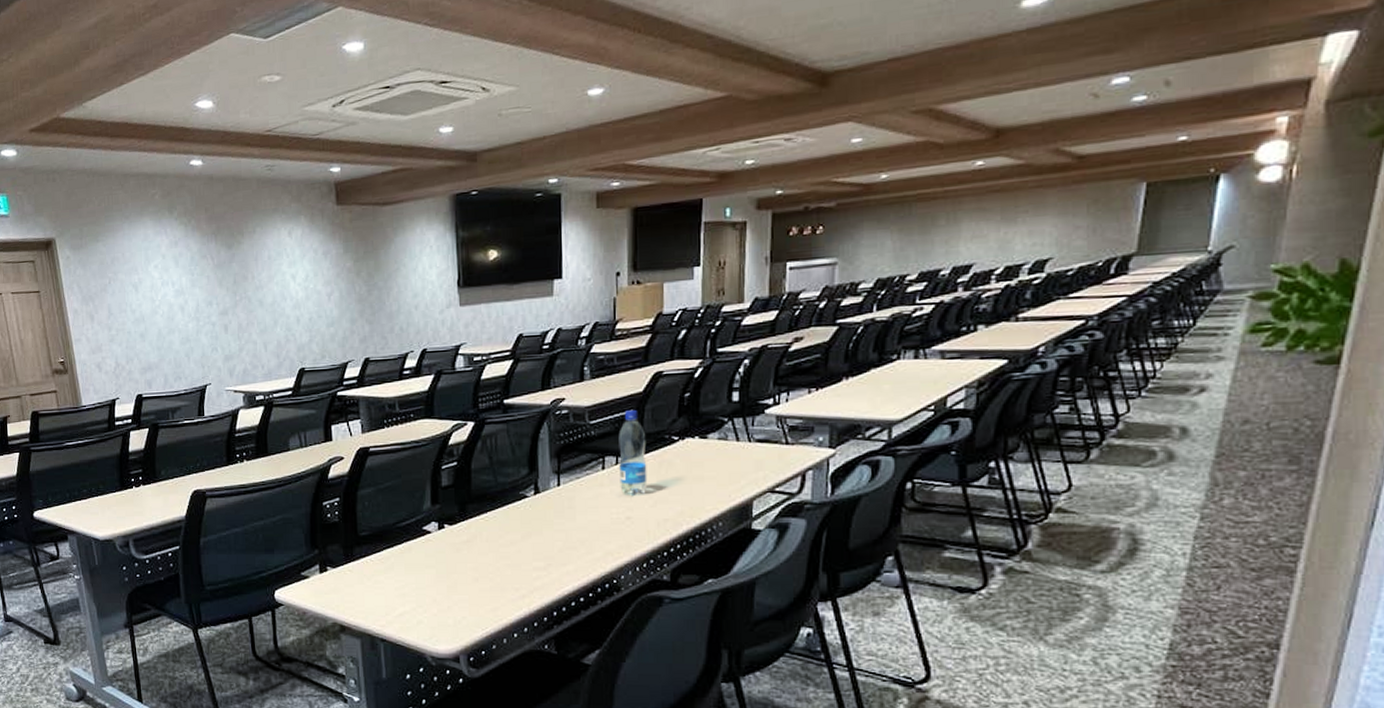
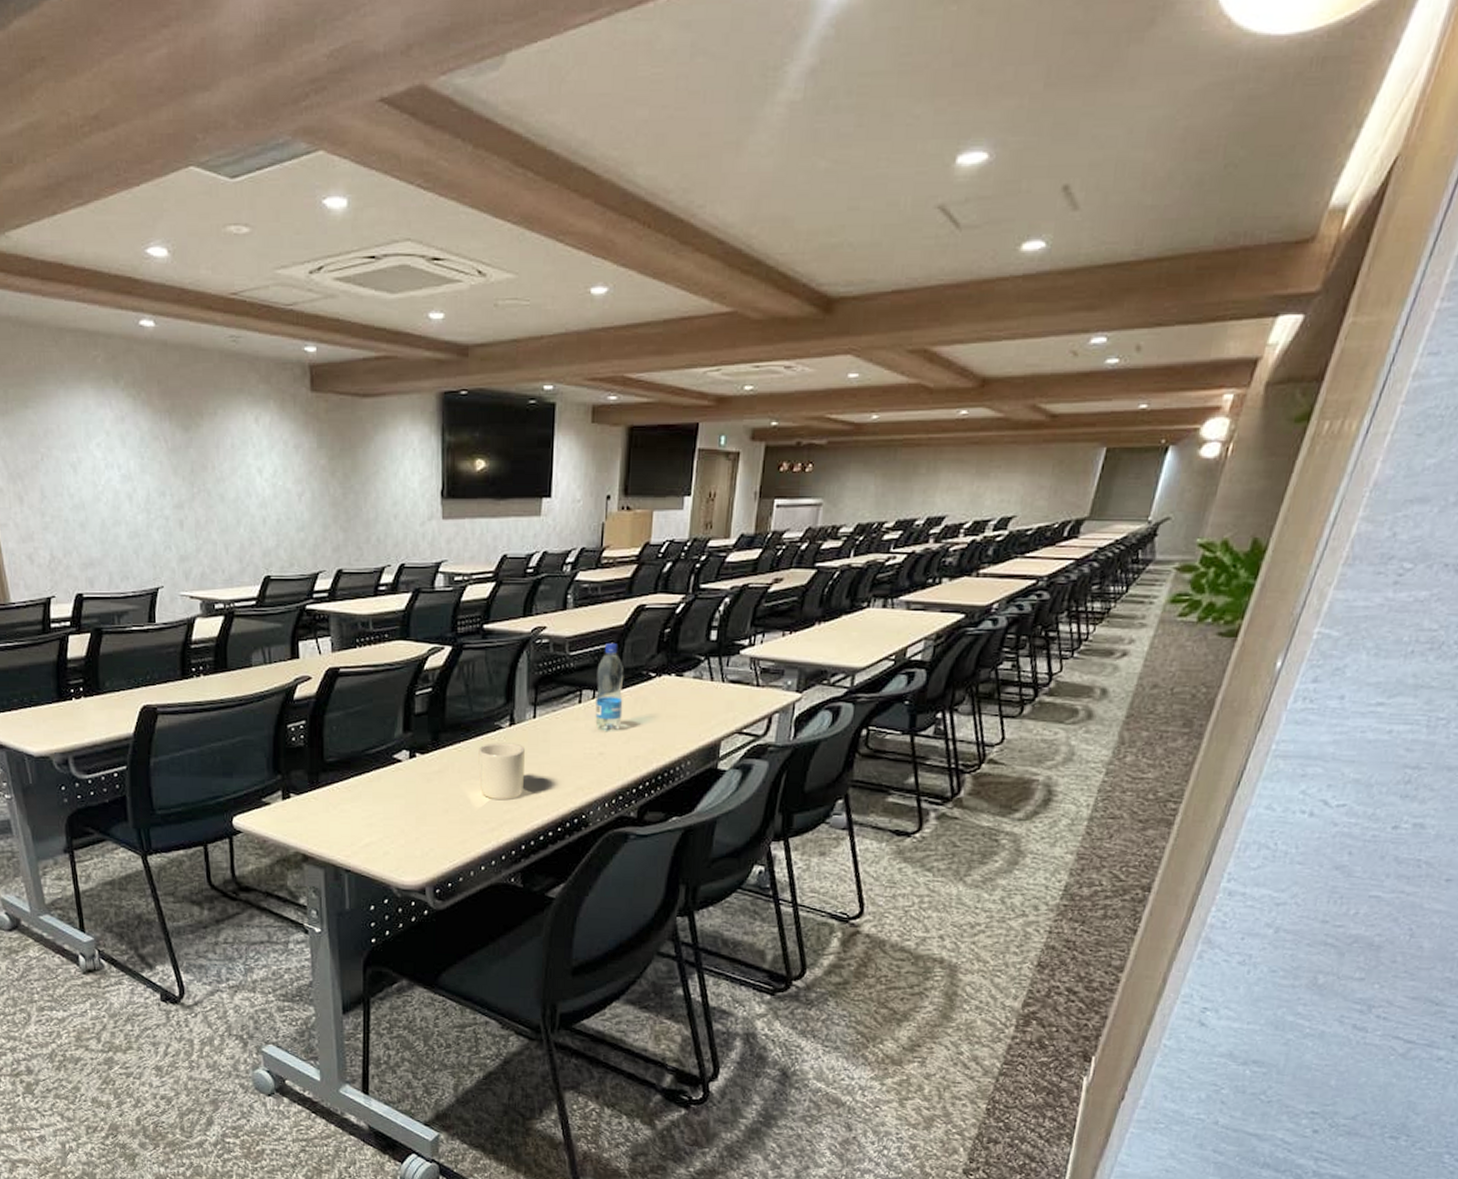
mug: none [505,511,552,566] -> present [478,742,525,799]

